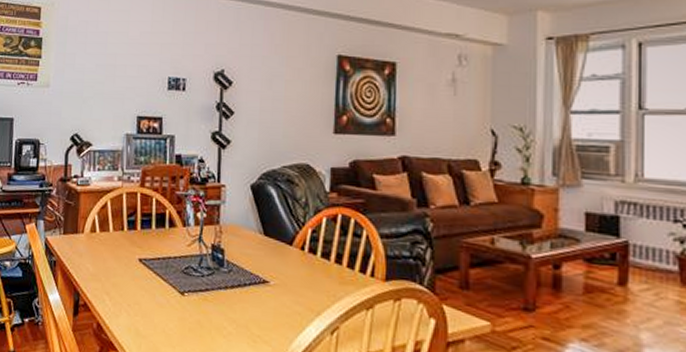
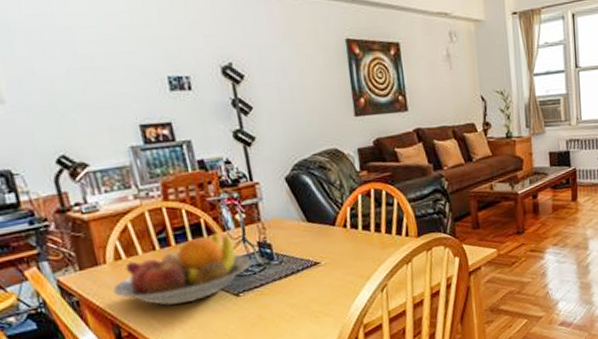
fruit bowl: none [82,227,202,290] -> present [112,233,252,306]

